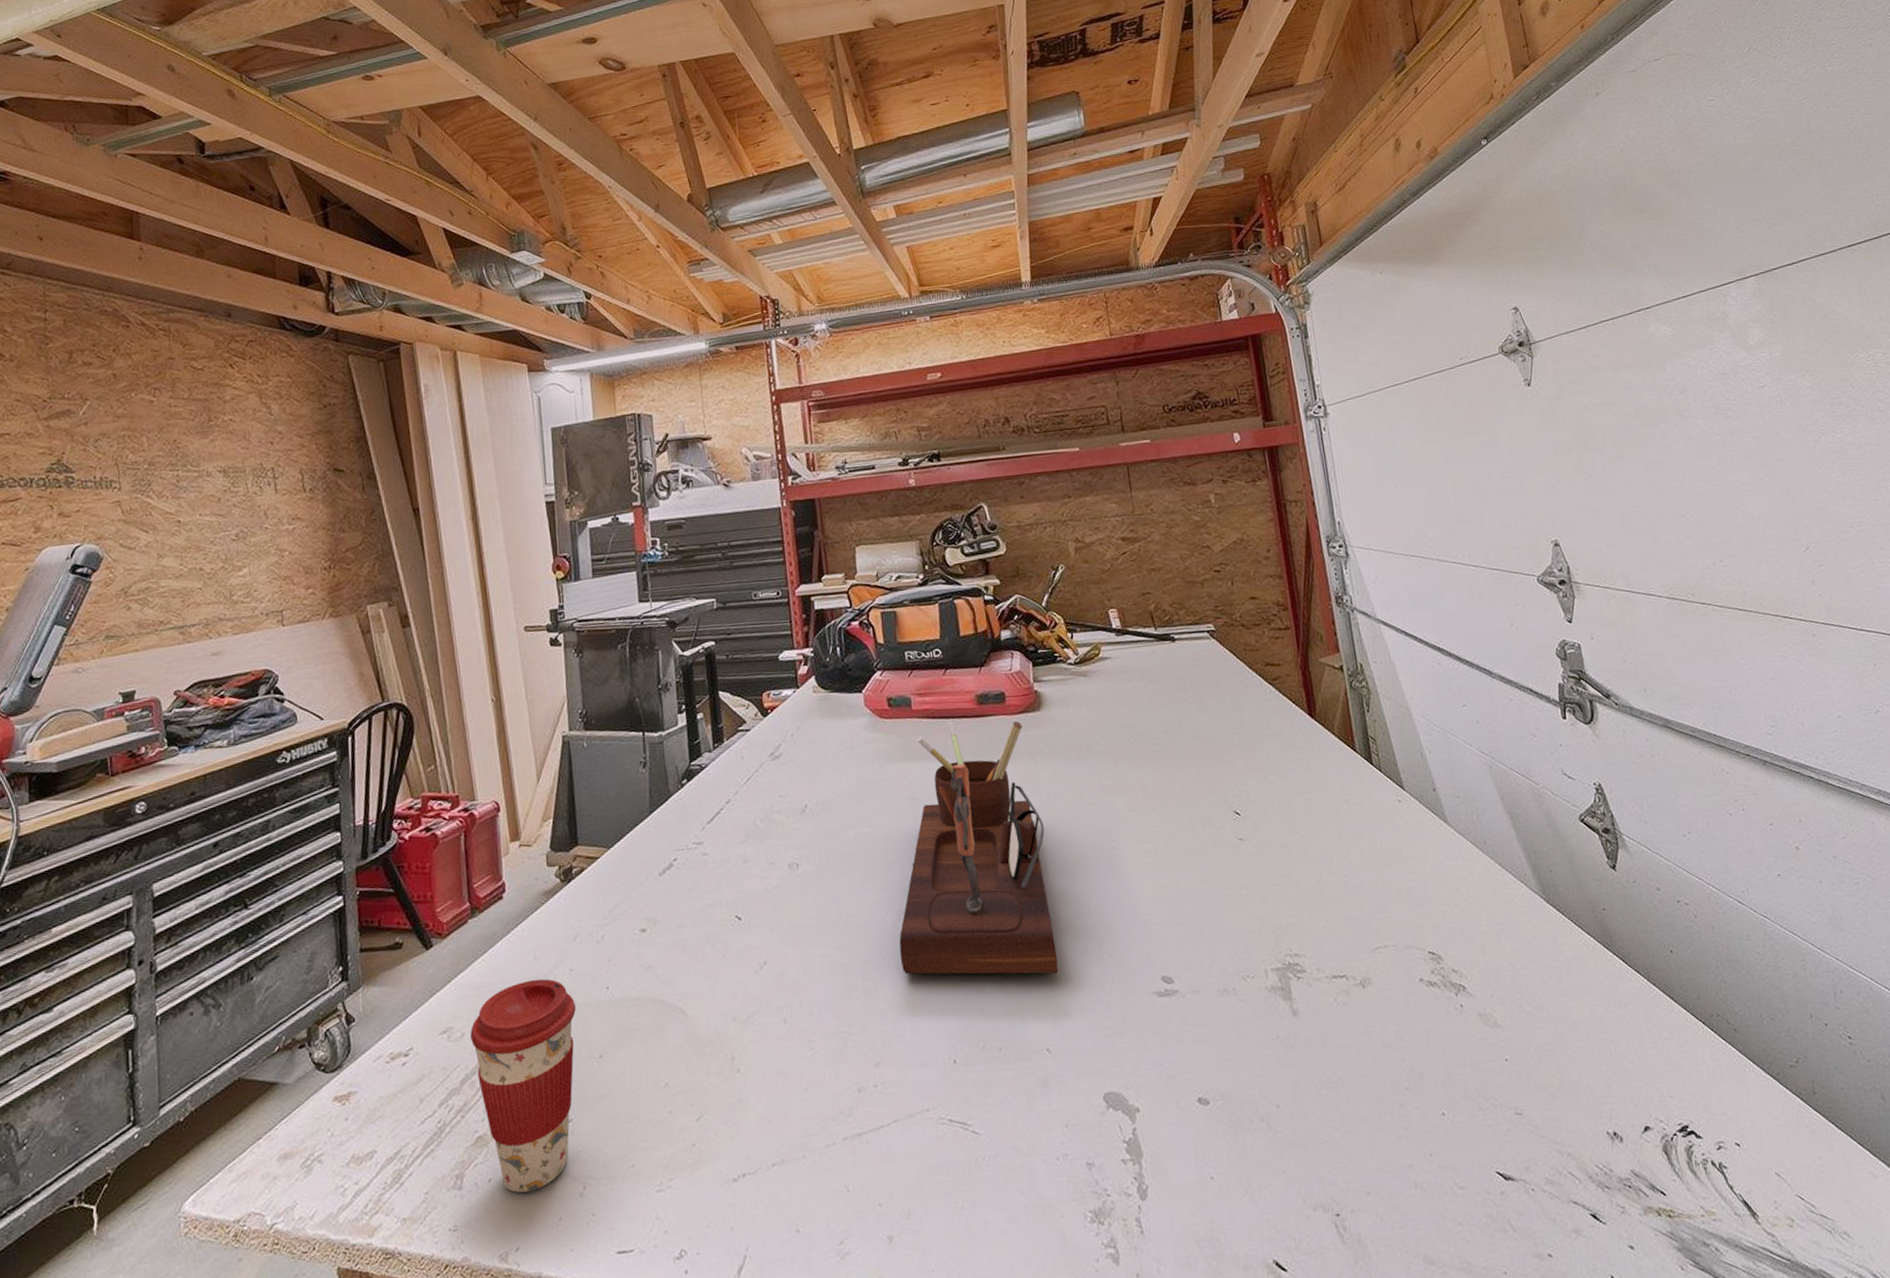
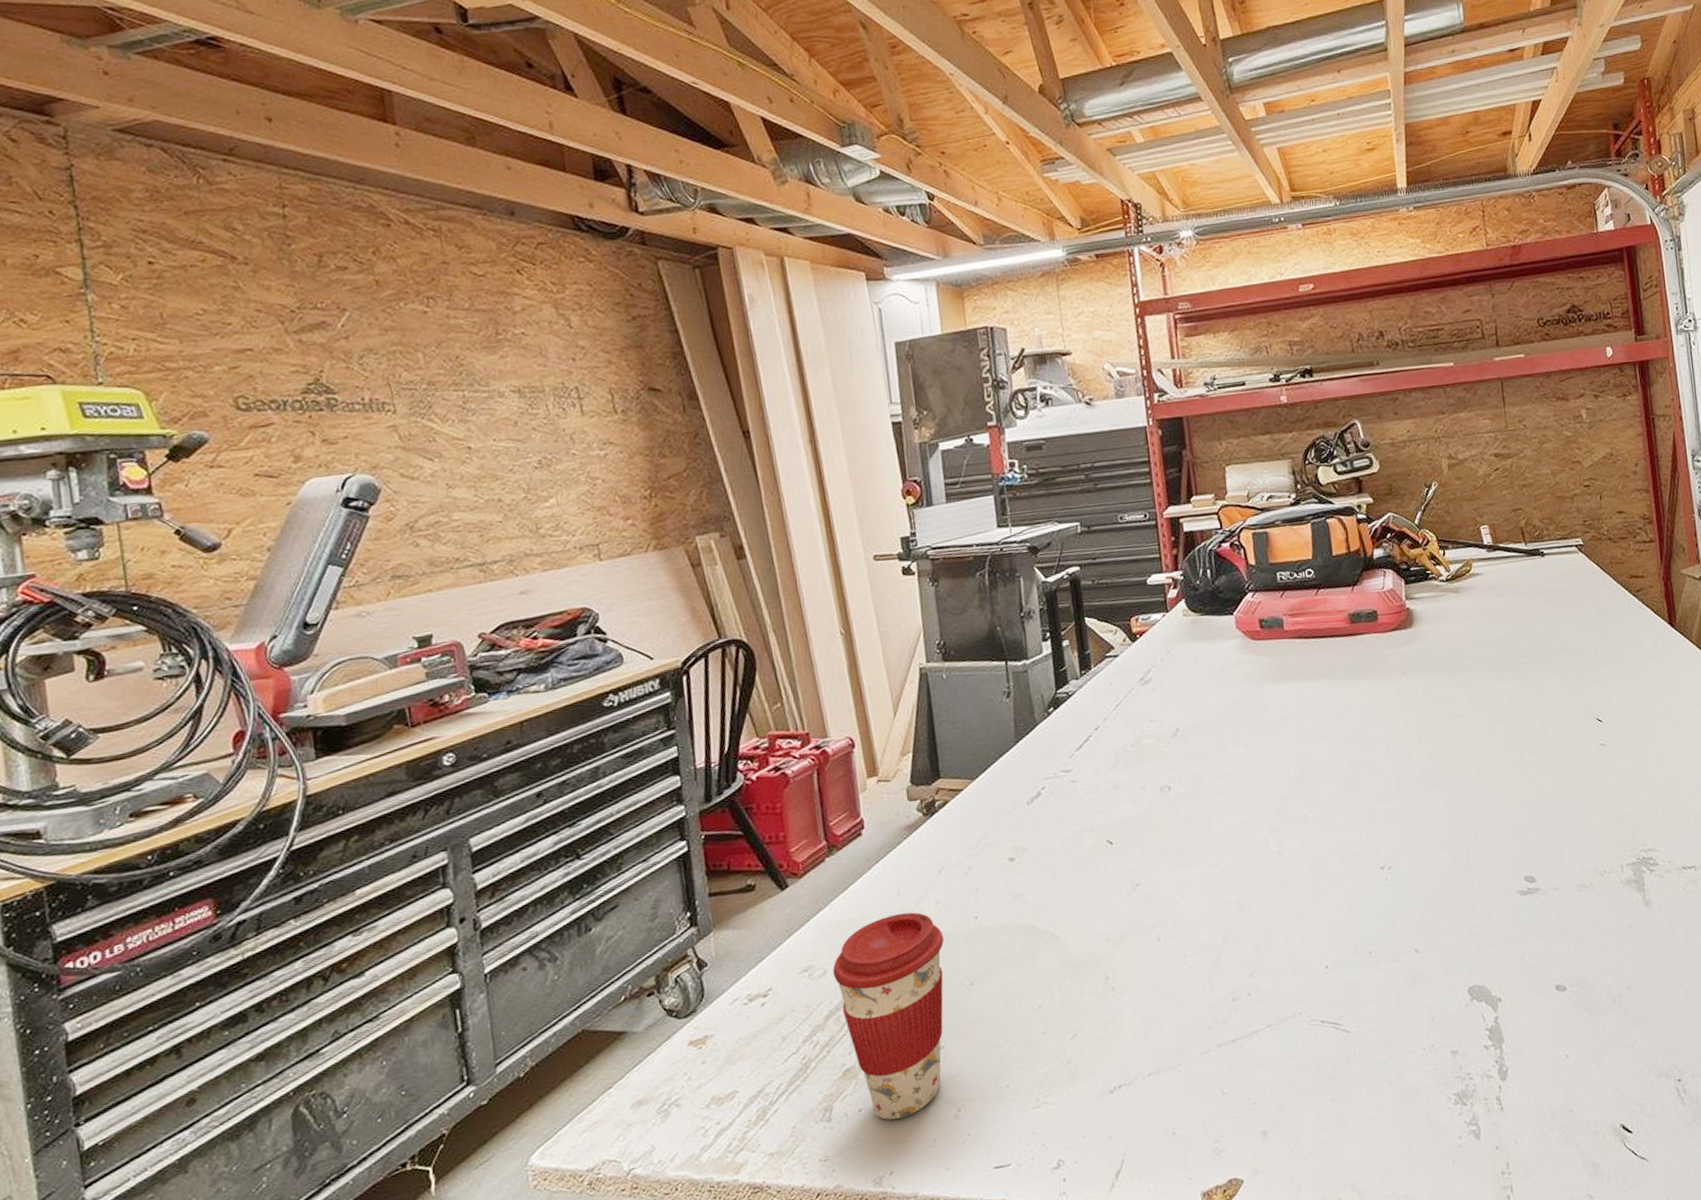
desk organizer: present [899,720,1059,975] -> none [1272,638,1427,888]

